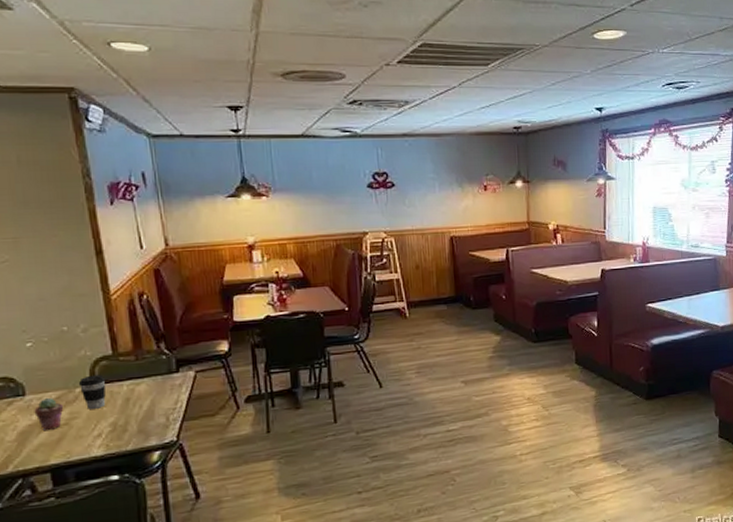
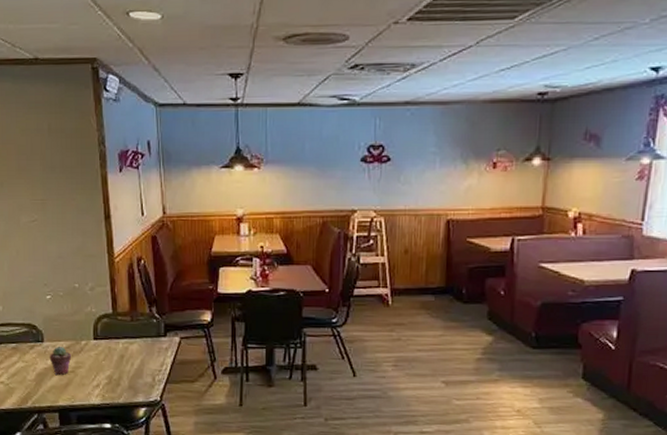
coffee cup: present [78,374,106,409] -> none [84,330,106,361]

